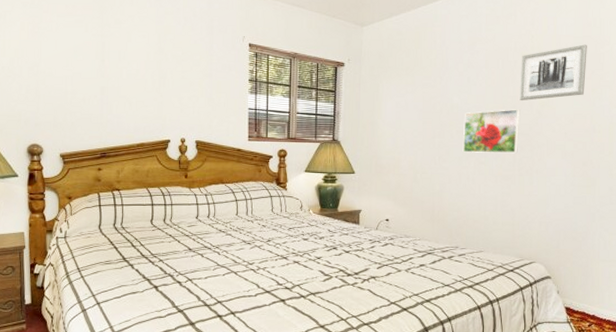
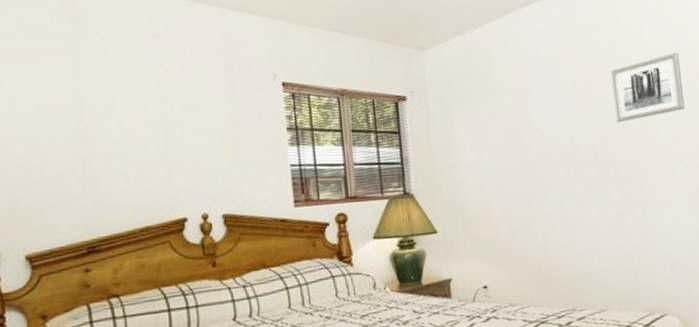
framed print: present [462,109,520,154] -> none [558,133,625,191]

